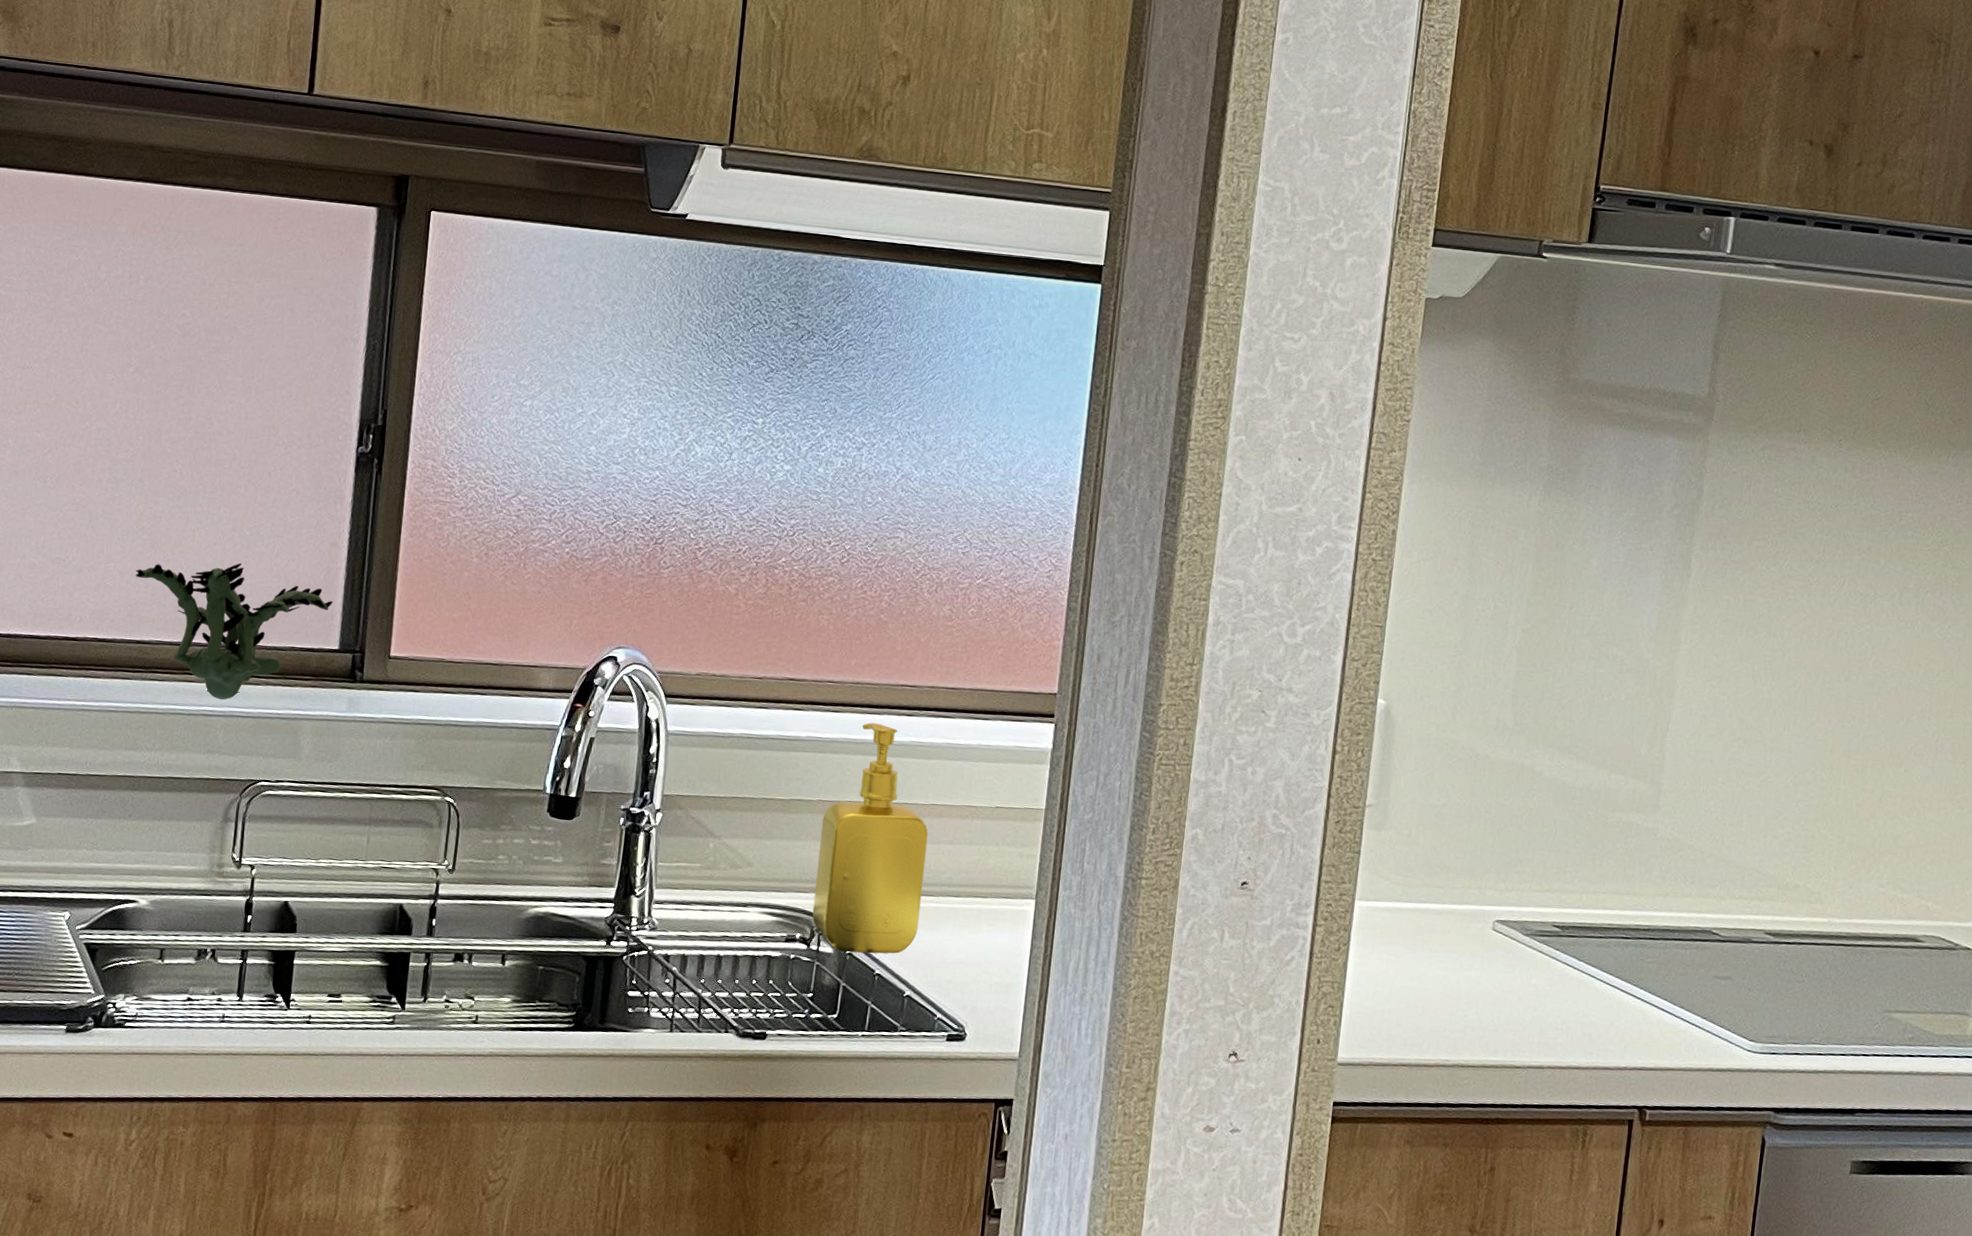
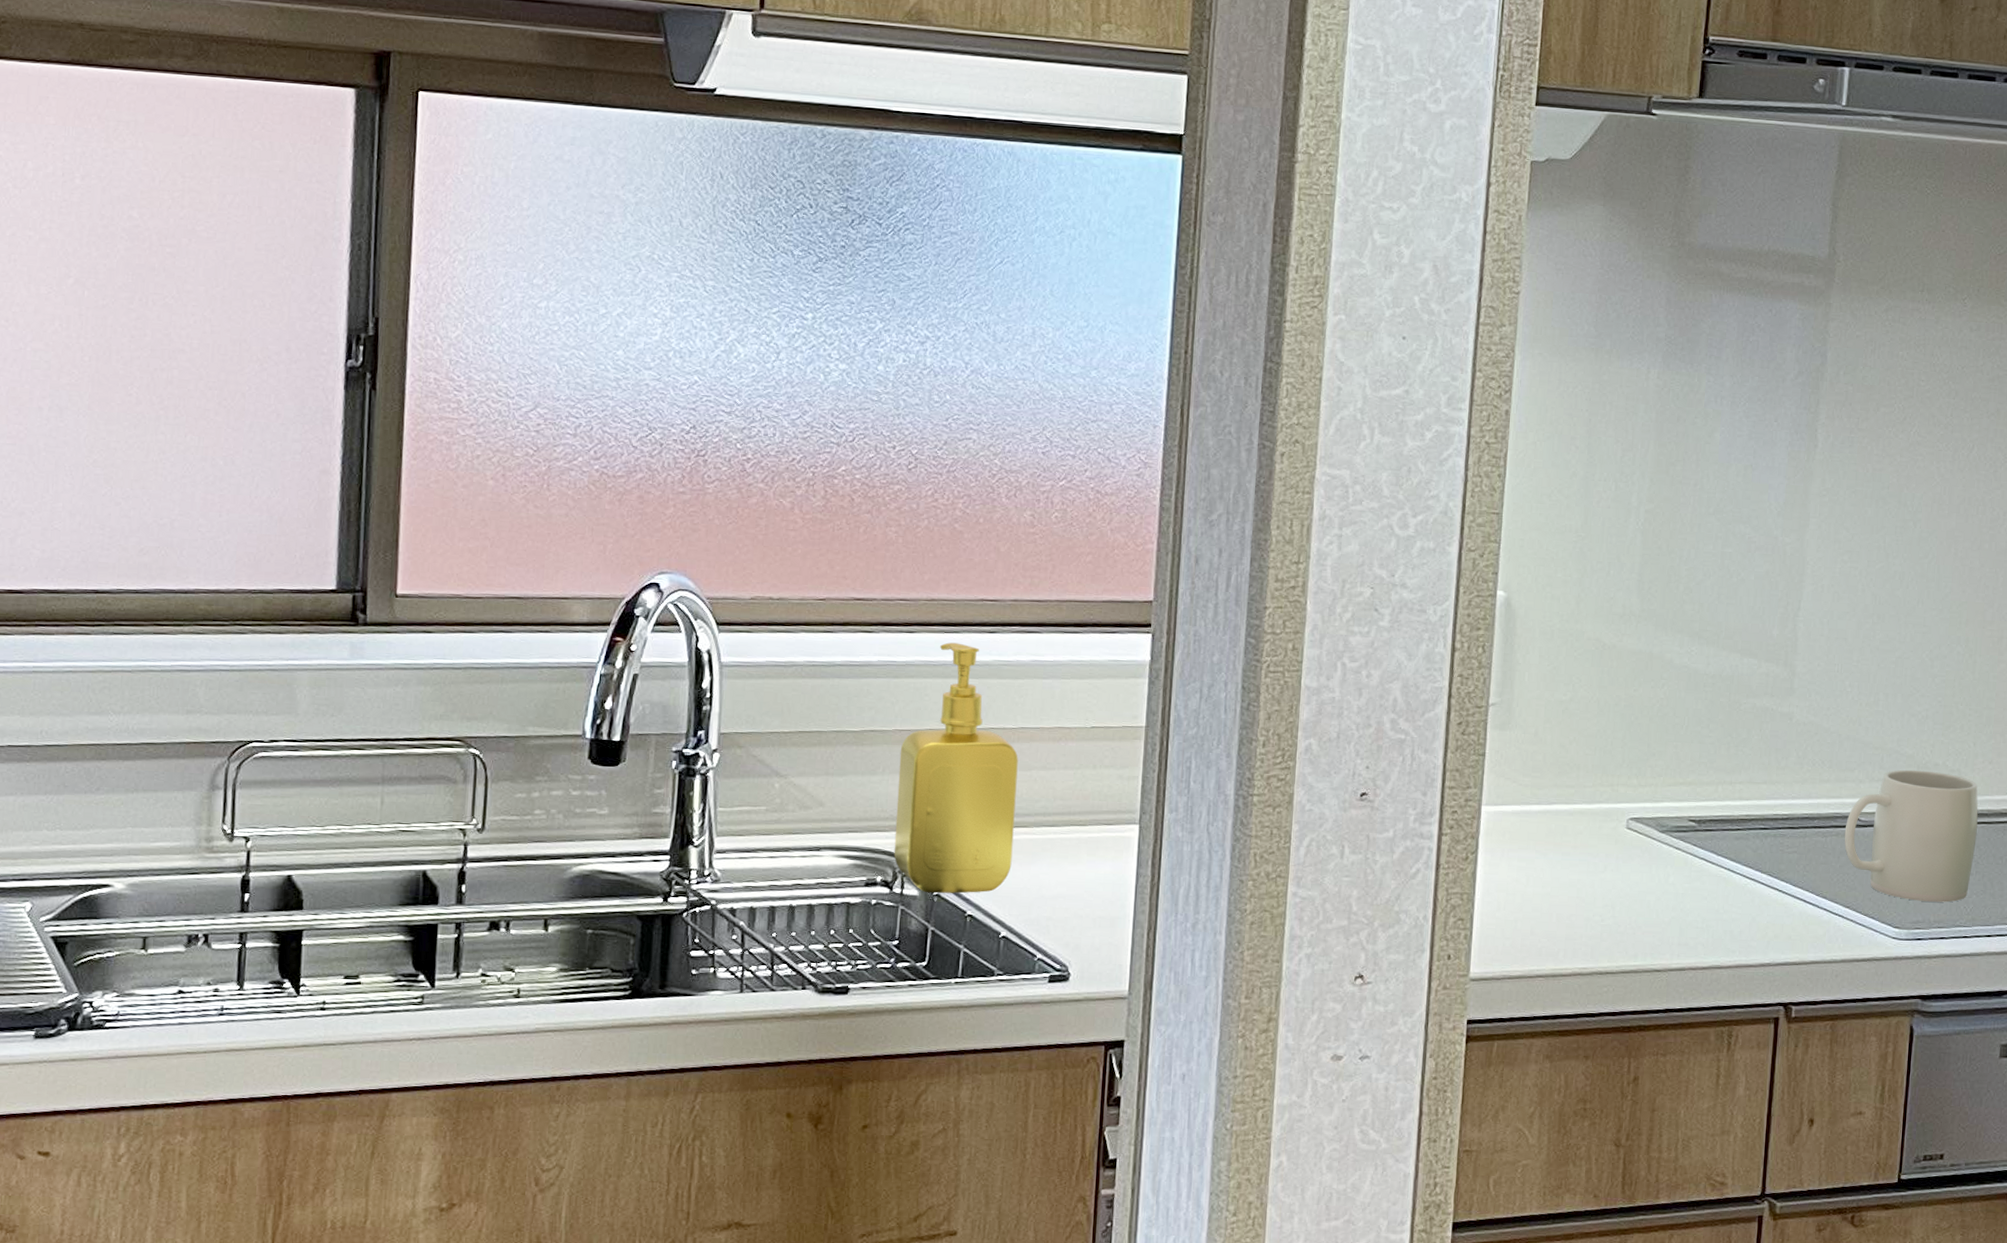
succulent plant: present [135,563,333,700] -> none [89,497,326,653]
mug: none [1703,889,1838,1020] -> present [1844,769,1979,903]

